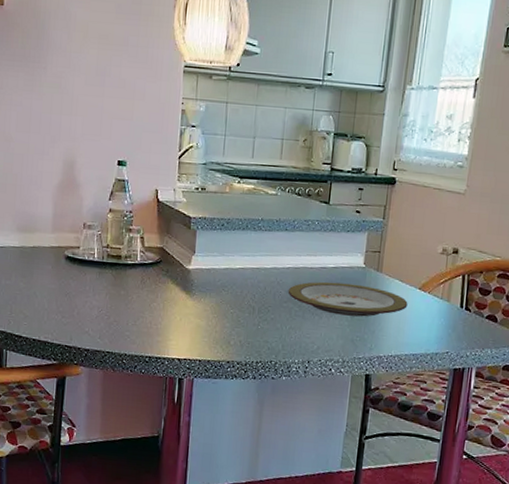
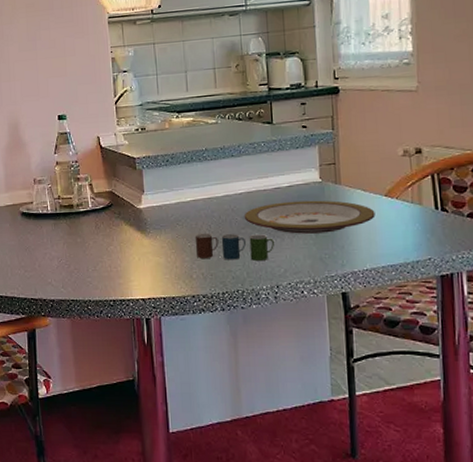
cup: none [236,301,312,336] -> present [194,232,274,261]

